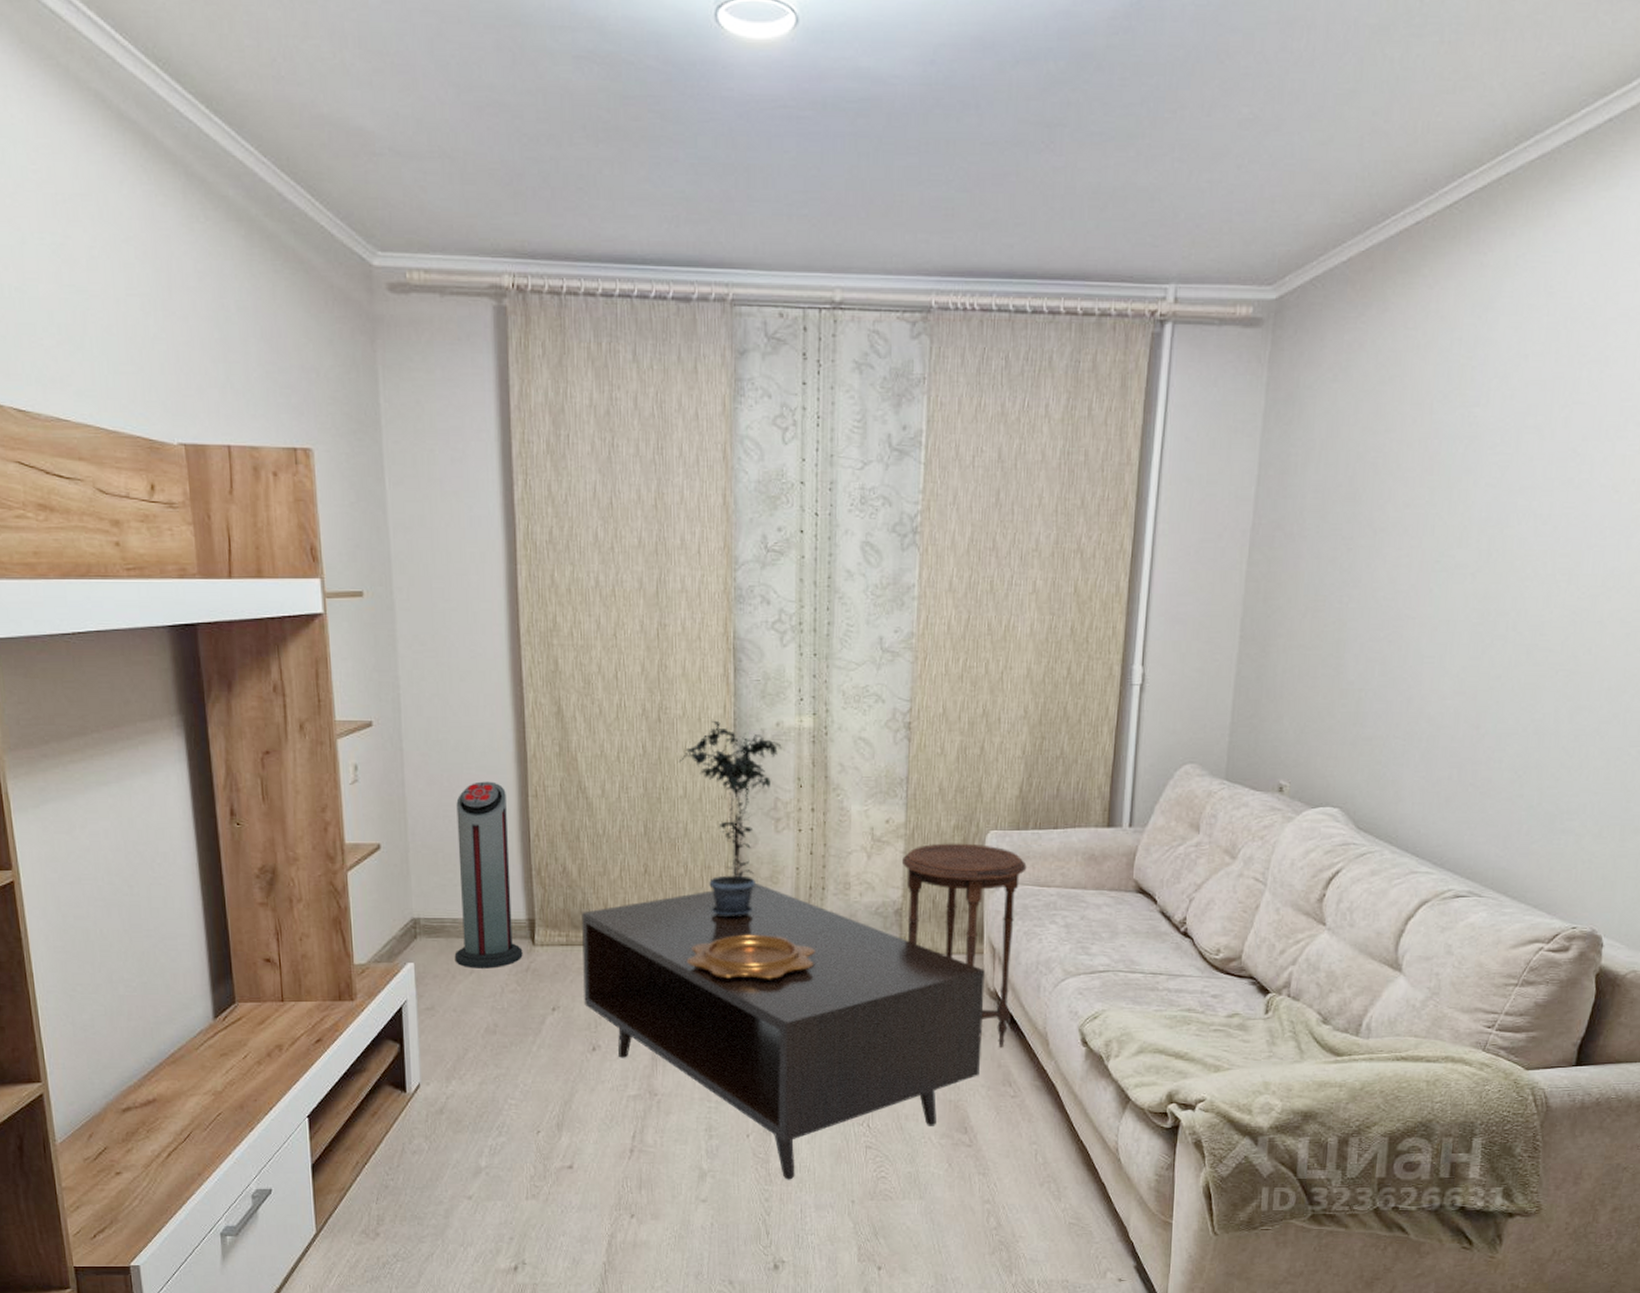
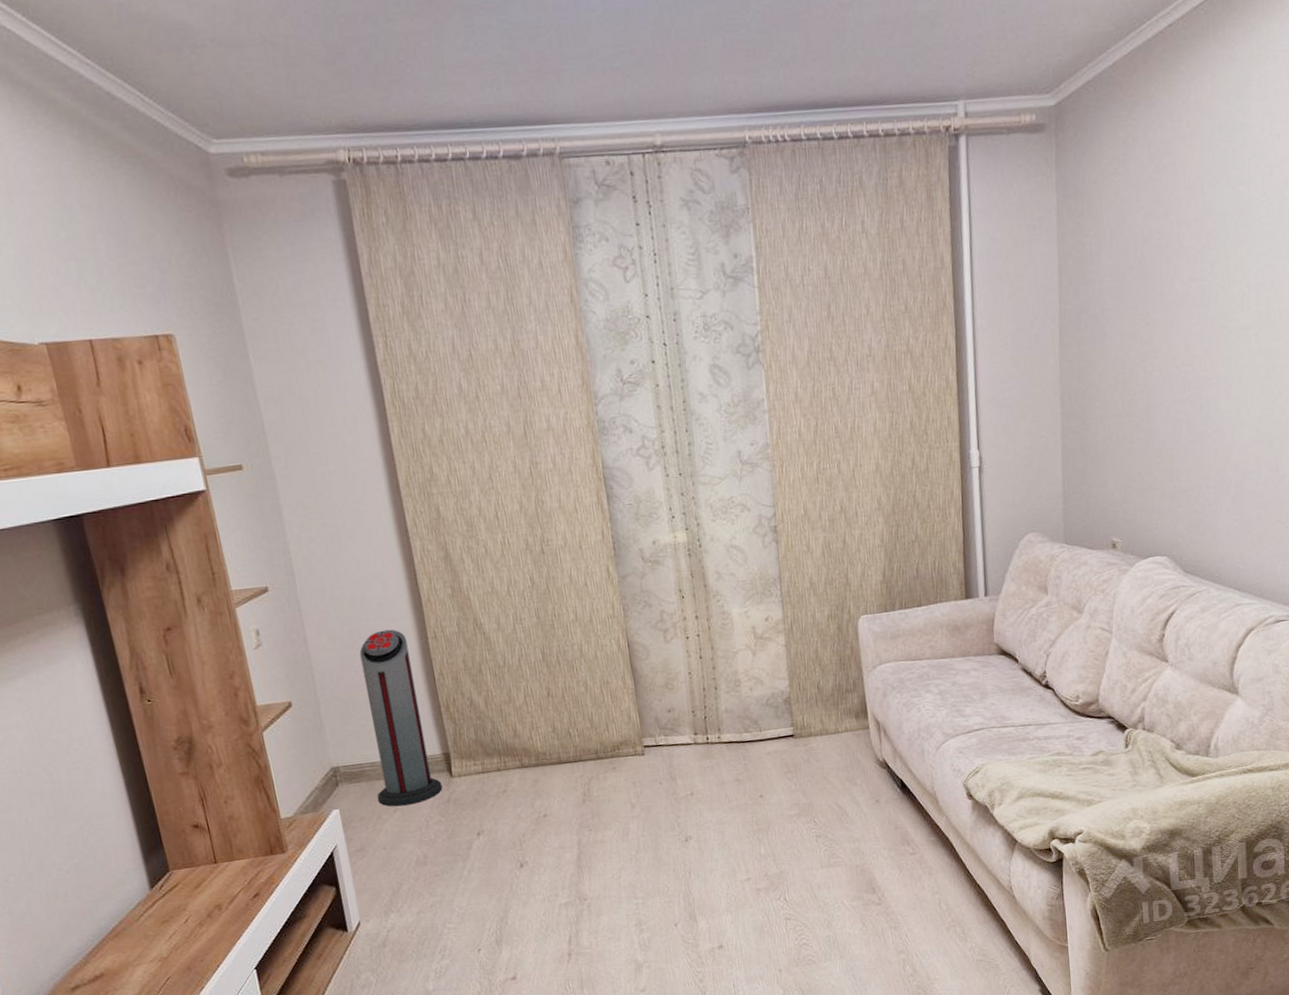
coffee table: present [581,883,985,1180] -> none [493,691,880,960]
potted plant: present [678,720,782,918] -> none [565,546,661,728]
decorative bowl: present [686,934,815,979] -> none [597,737,716,783]
side table: present [901,843,1027,1047] -> none [784,629,900,811]

